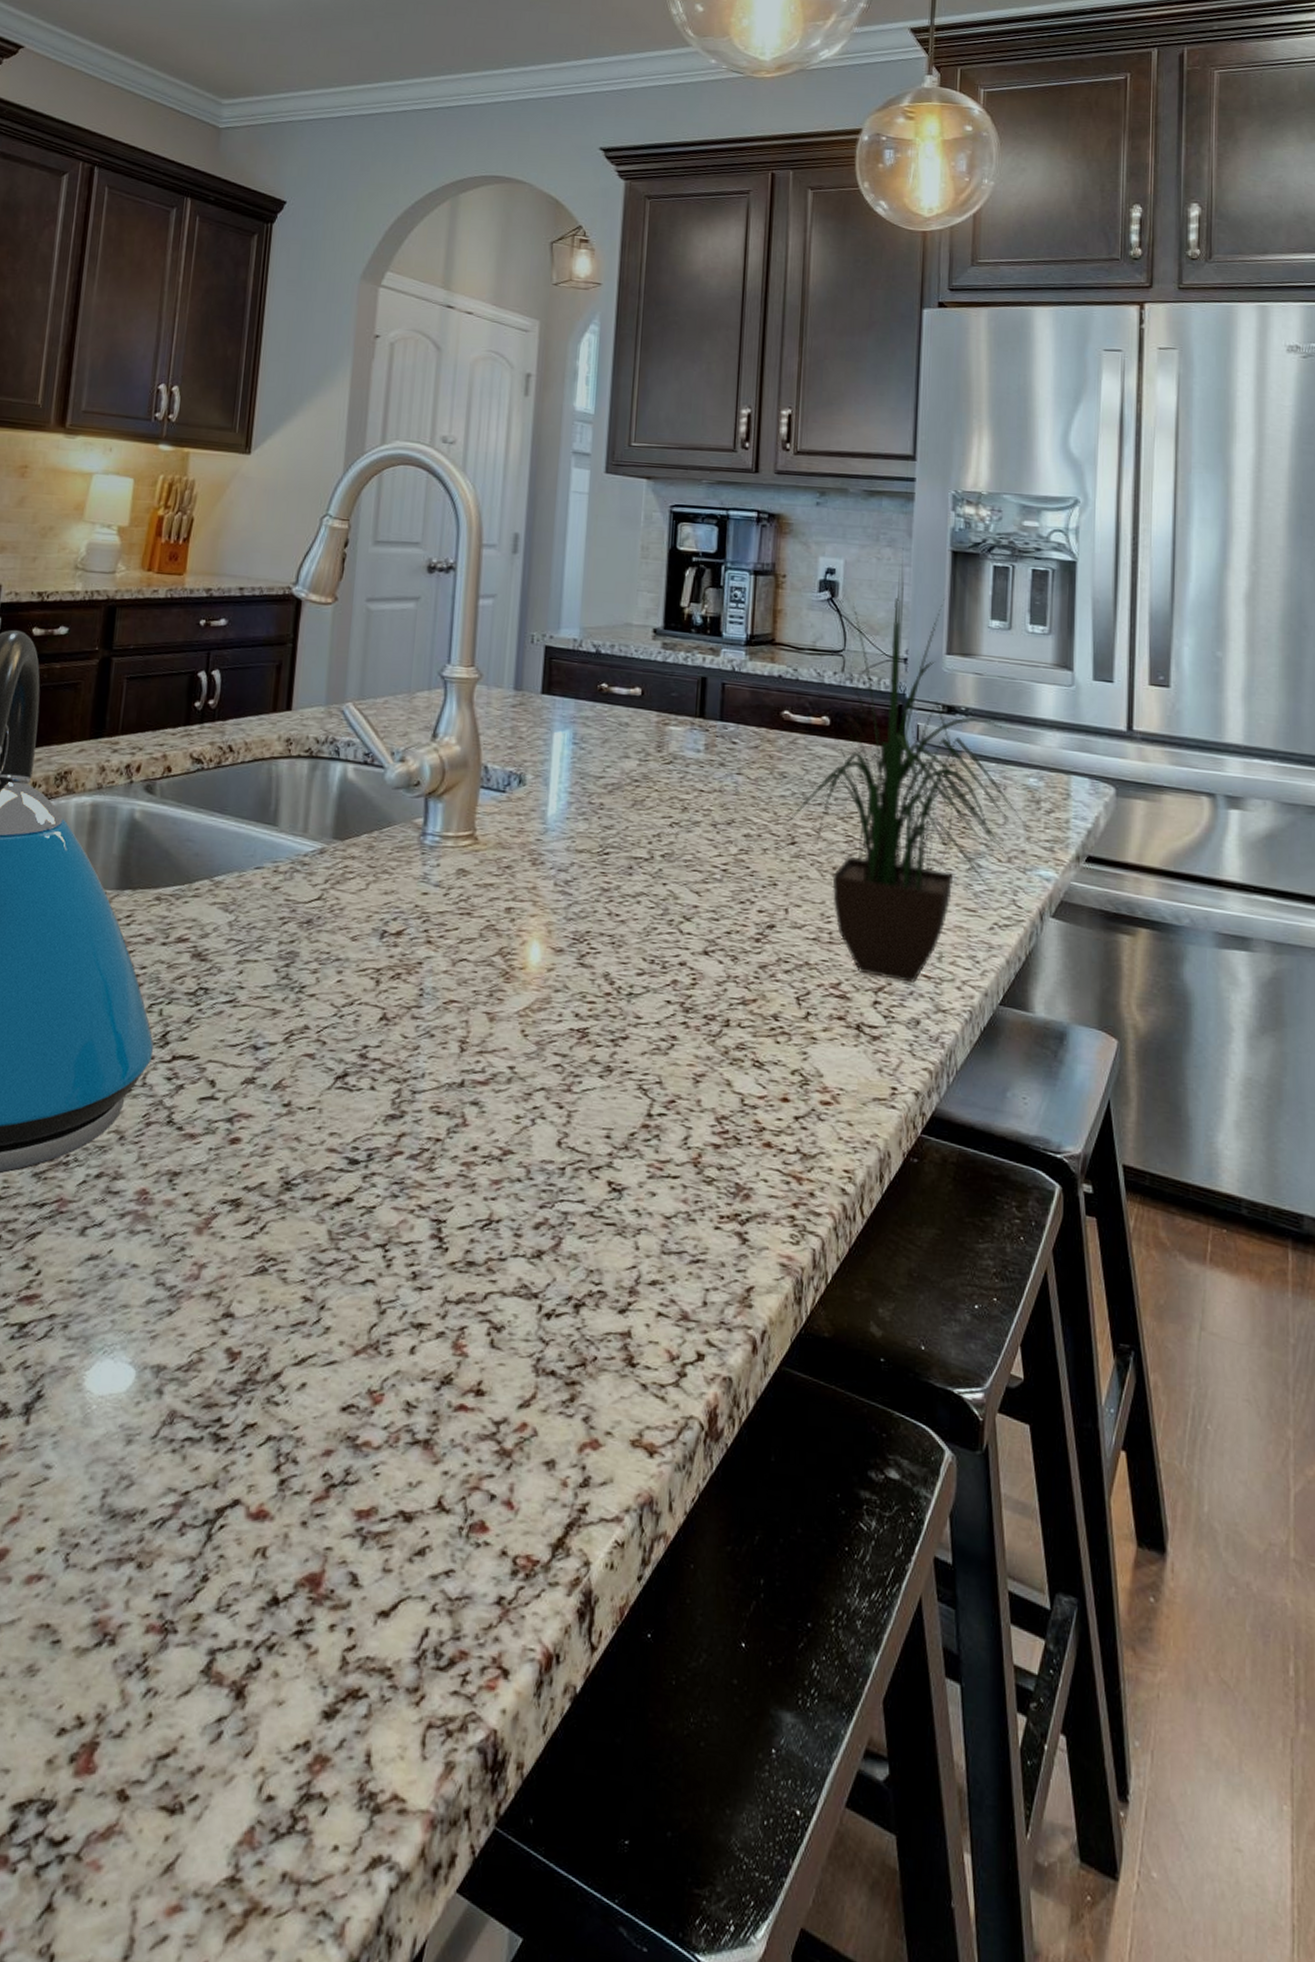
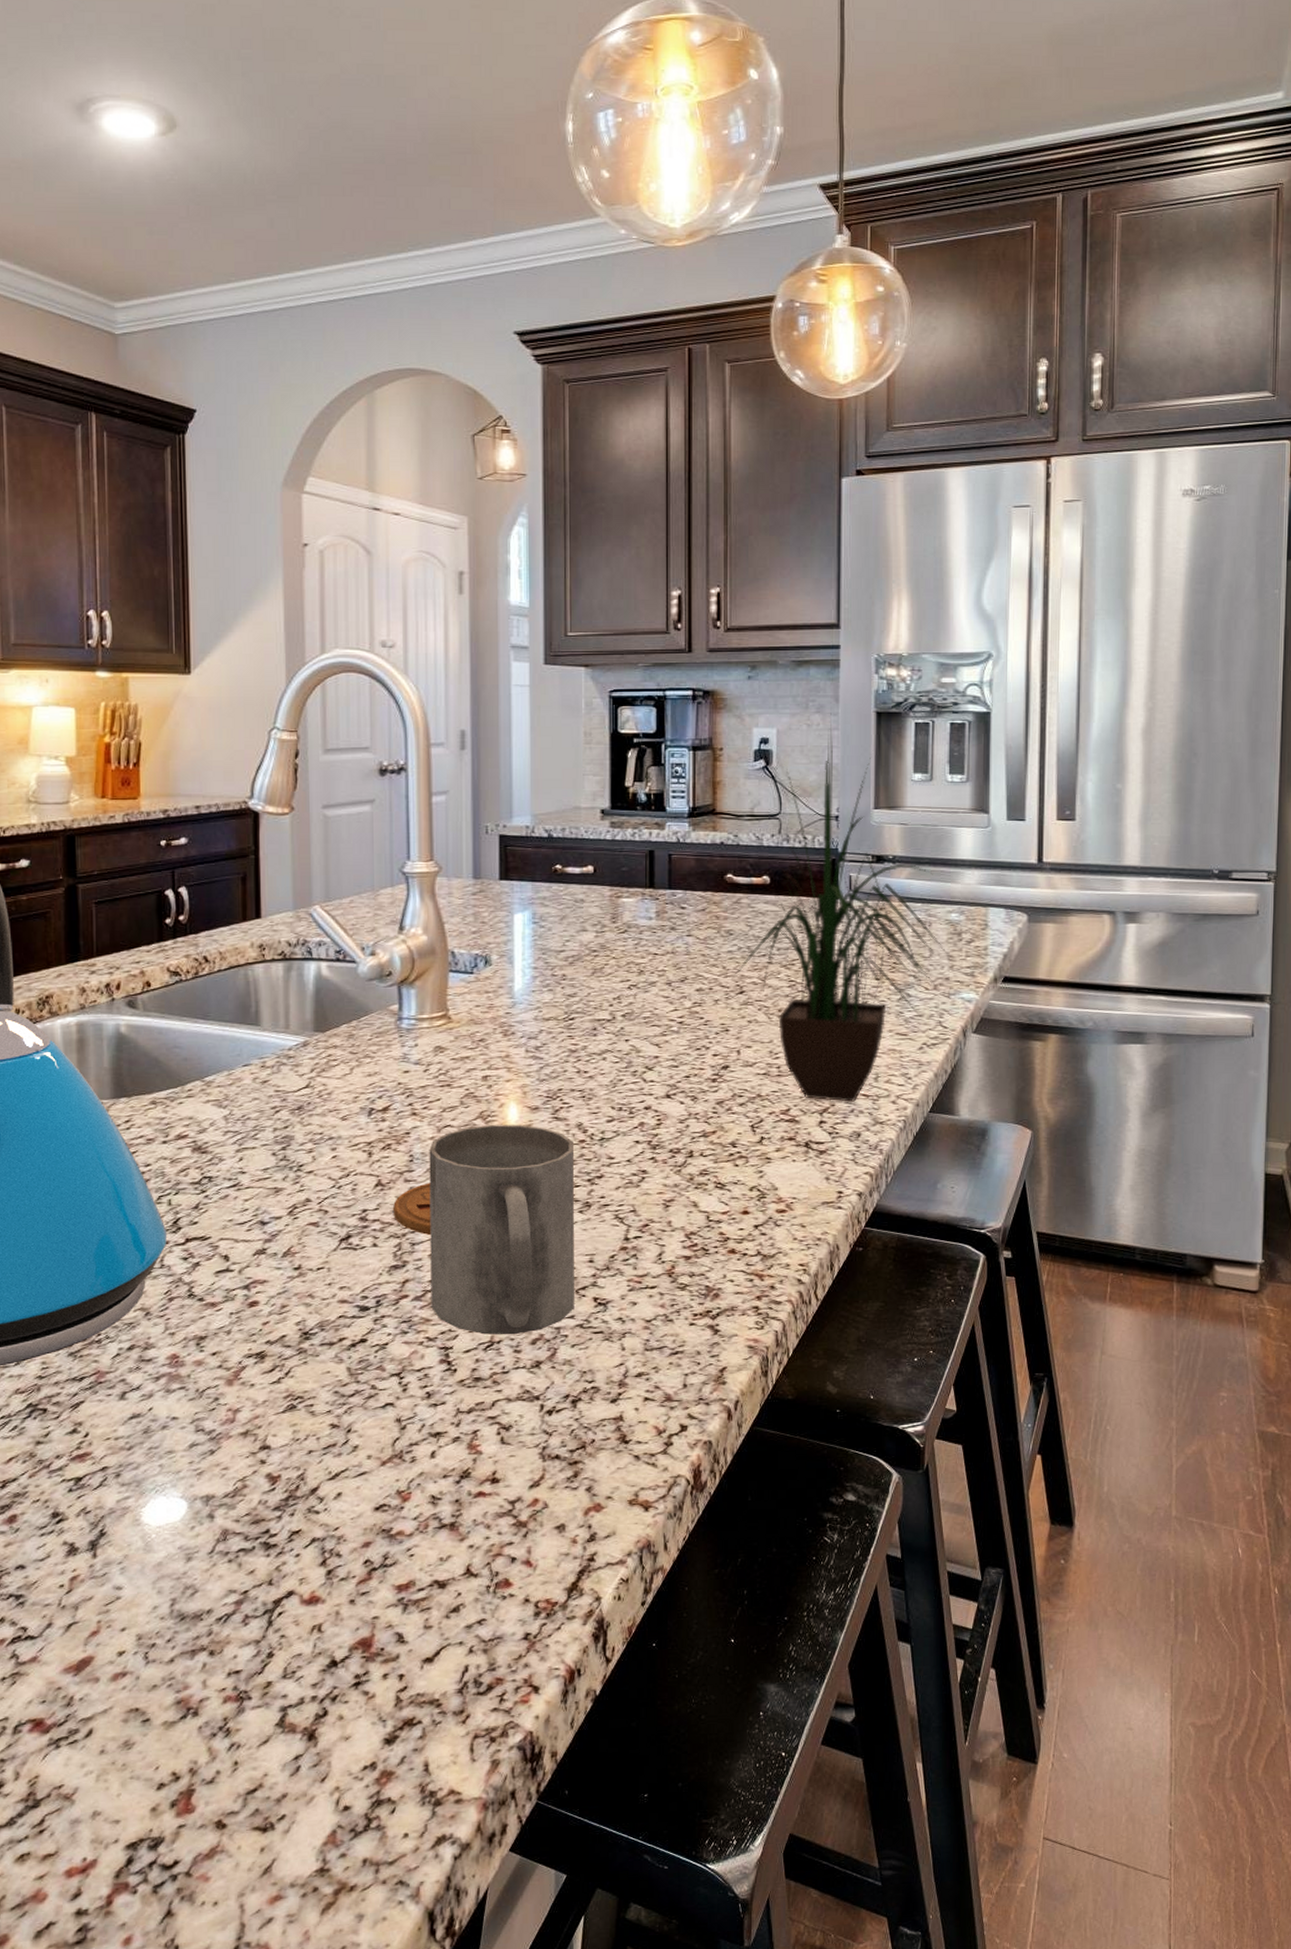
coaster: none [396,1022,440,1085] -> present [393,1183,431,1236]
mug: none [427,963,598,1215] -> present [429,1124,574,1335]

